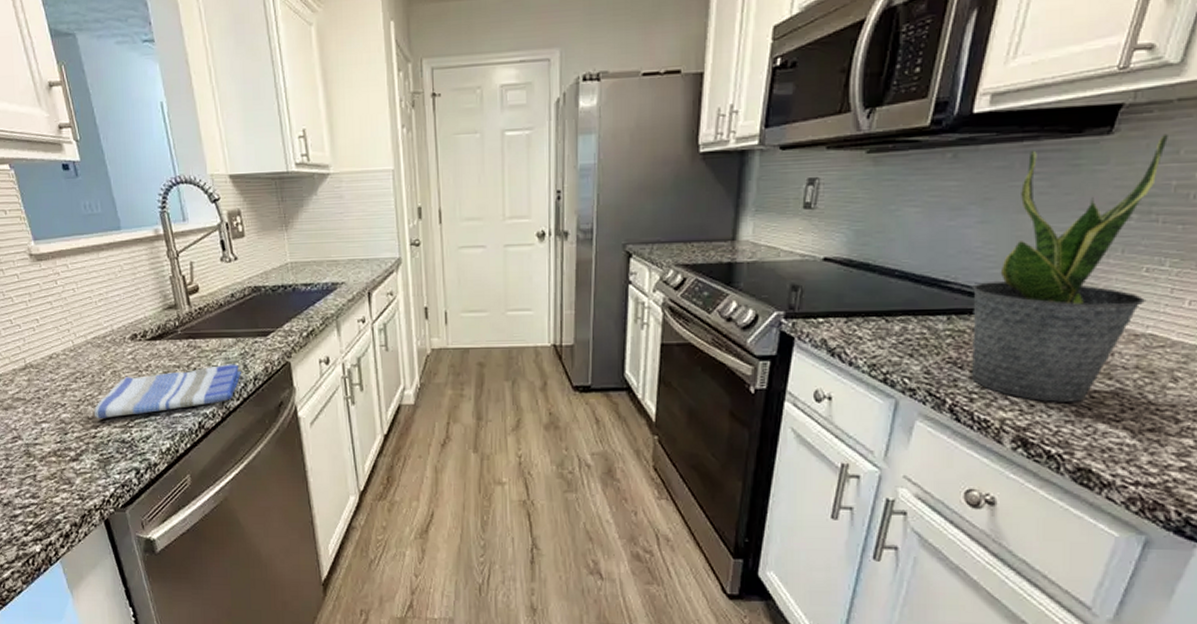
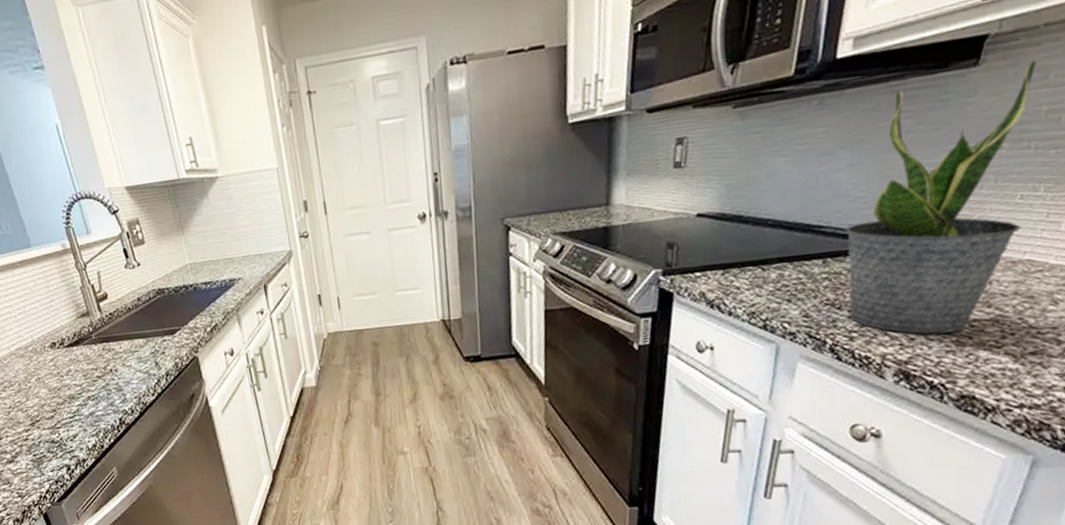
dish towel: present [93,364,242,418] -> none [23,362,155,422]

